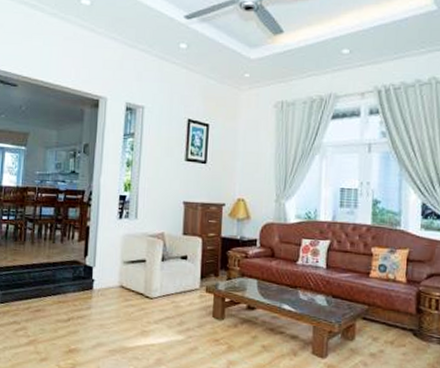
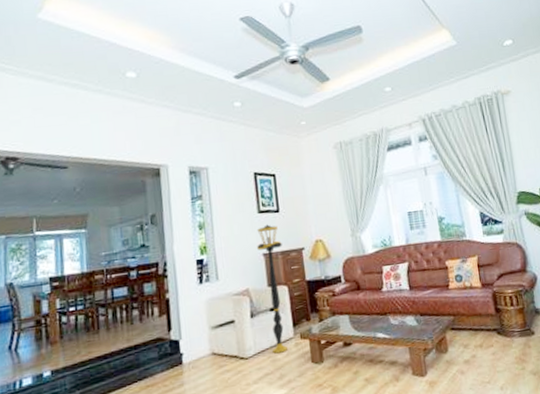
floor lamp: none [177,173,204,301] -> present [257,224,287,354]

